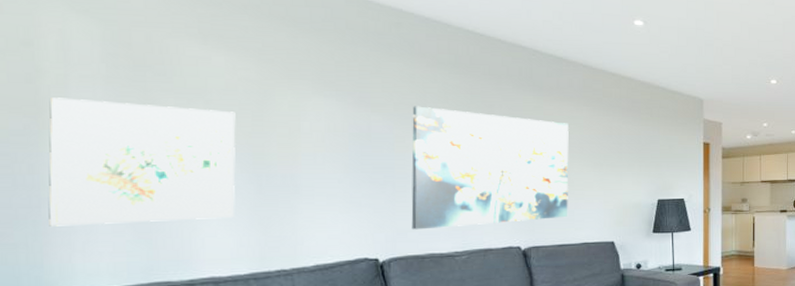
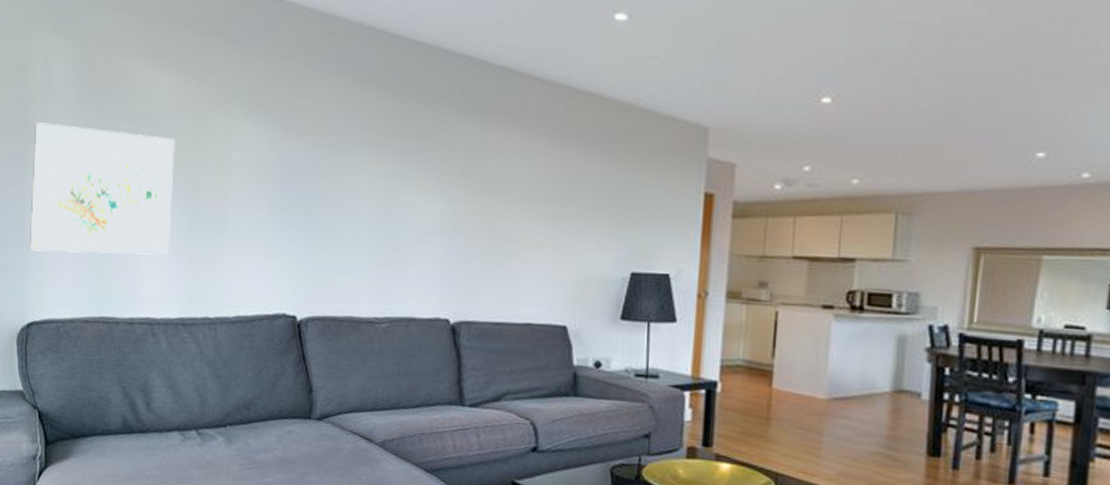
wall art: present [411,106,569,230] -> none [331,134,518,287]

